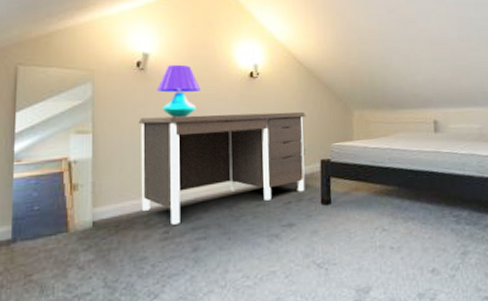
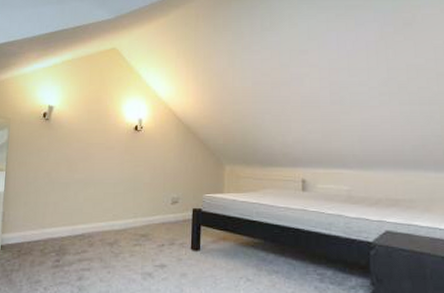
desk: present [138,111,306,225] -> none [39,161,182,255]
table lamp: present [156,64,201,118] -> none [57,116,94,162]

